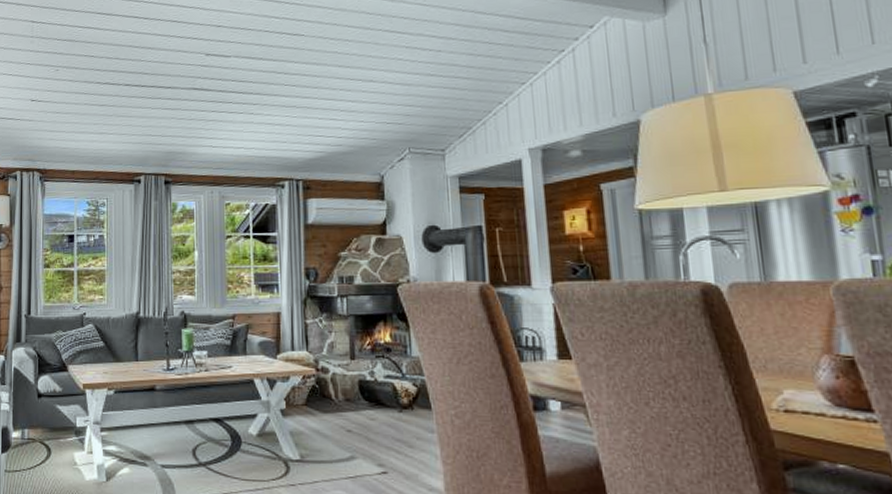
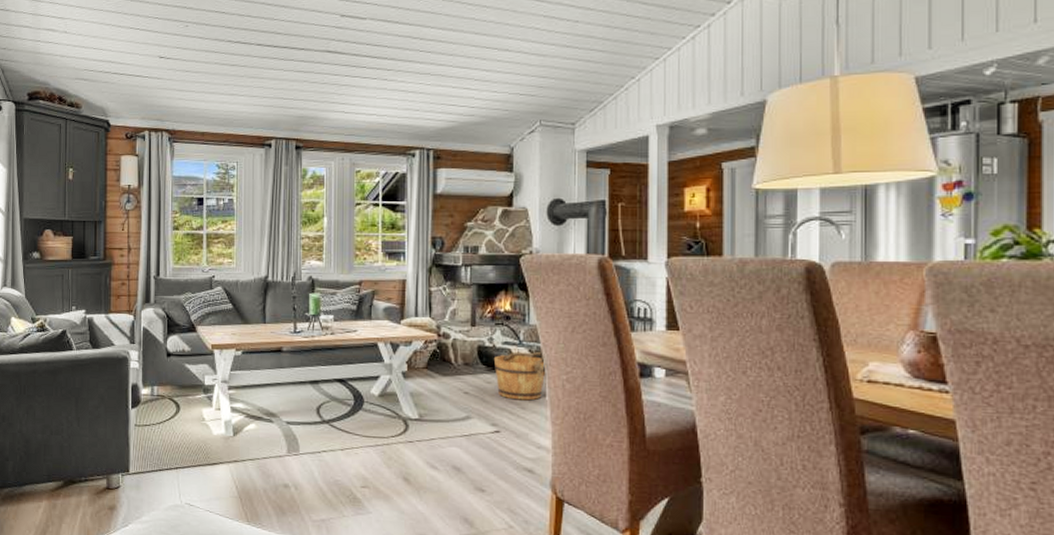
bucket: none [376,384,433,438] -> present [493,351,546,401]

